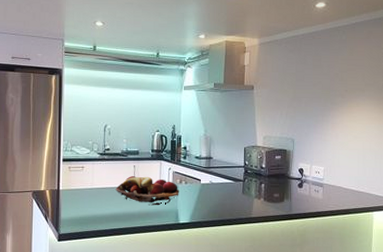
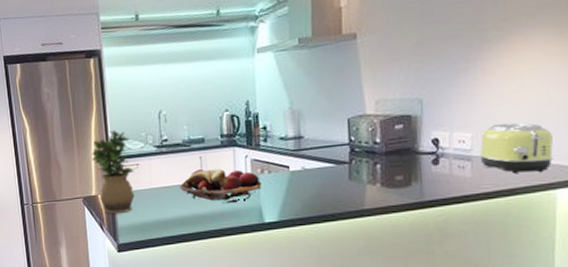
potted plant: none [44,136,79,208] -> present [91,129,135,214]
toaster: none [328,162,372,198] -> present [479,123,553,173]

